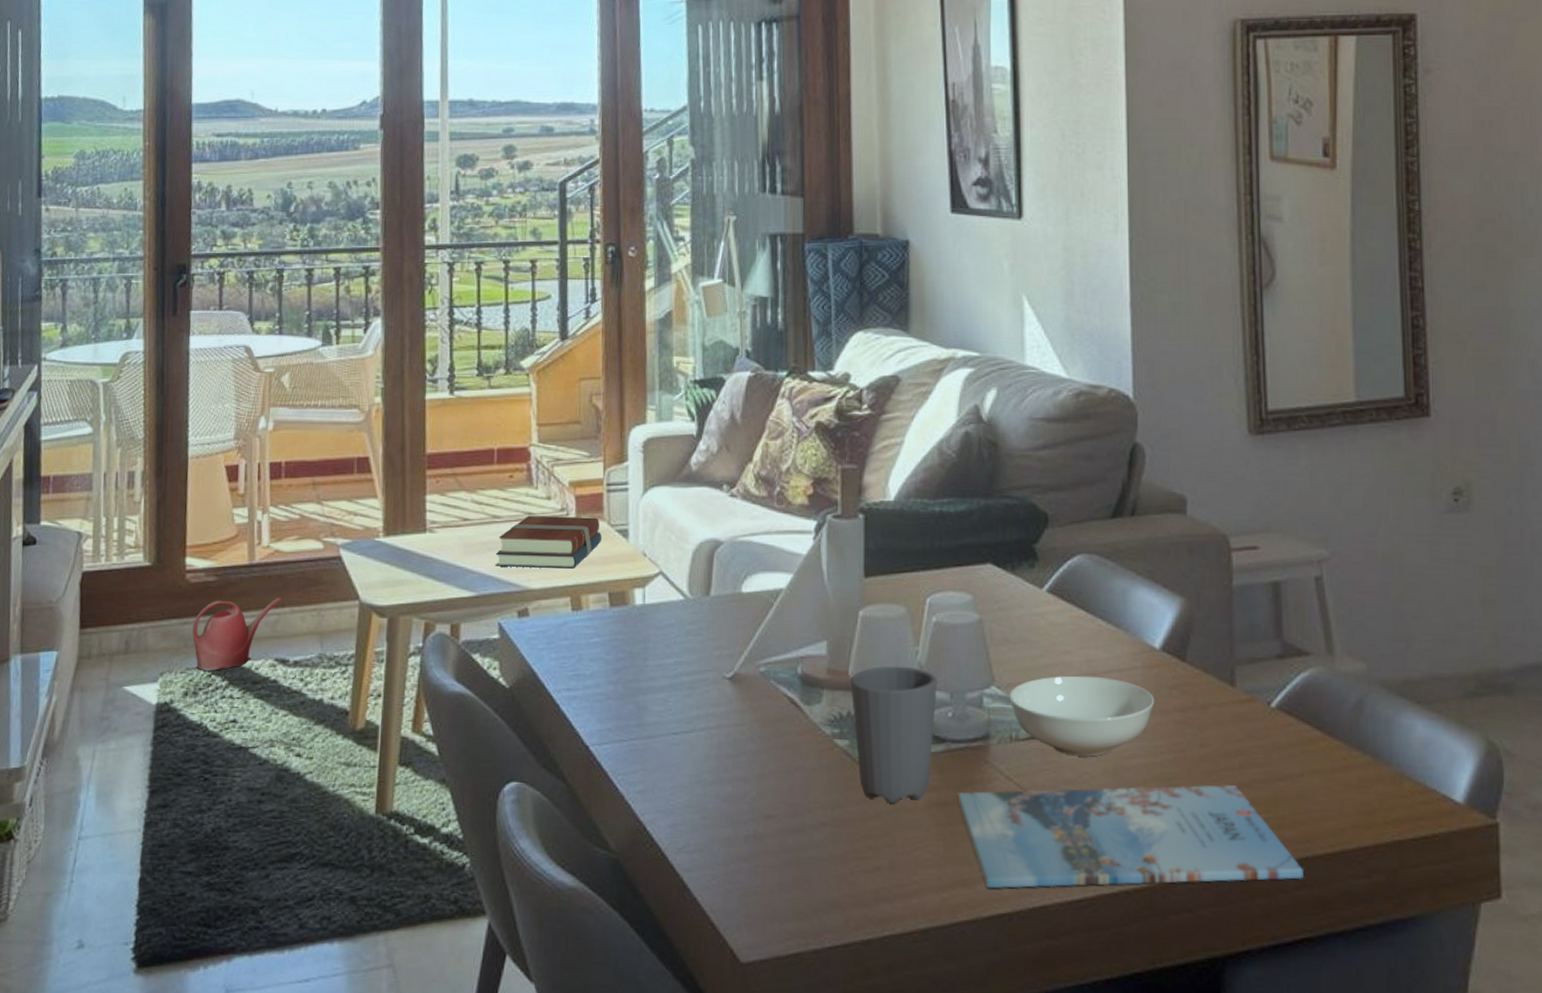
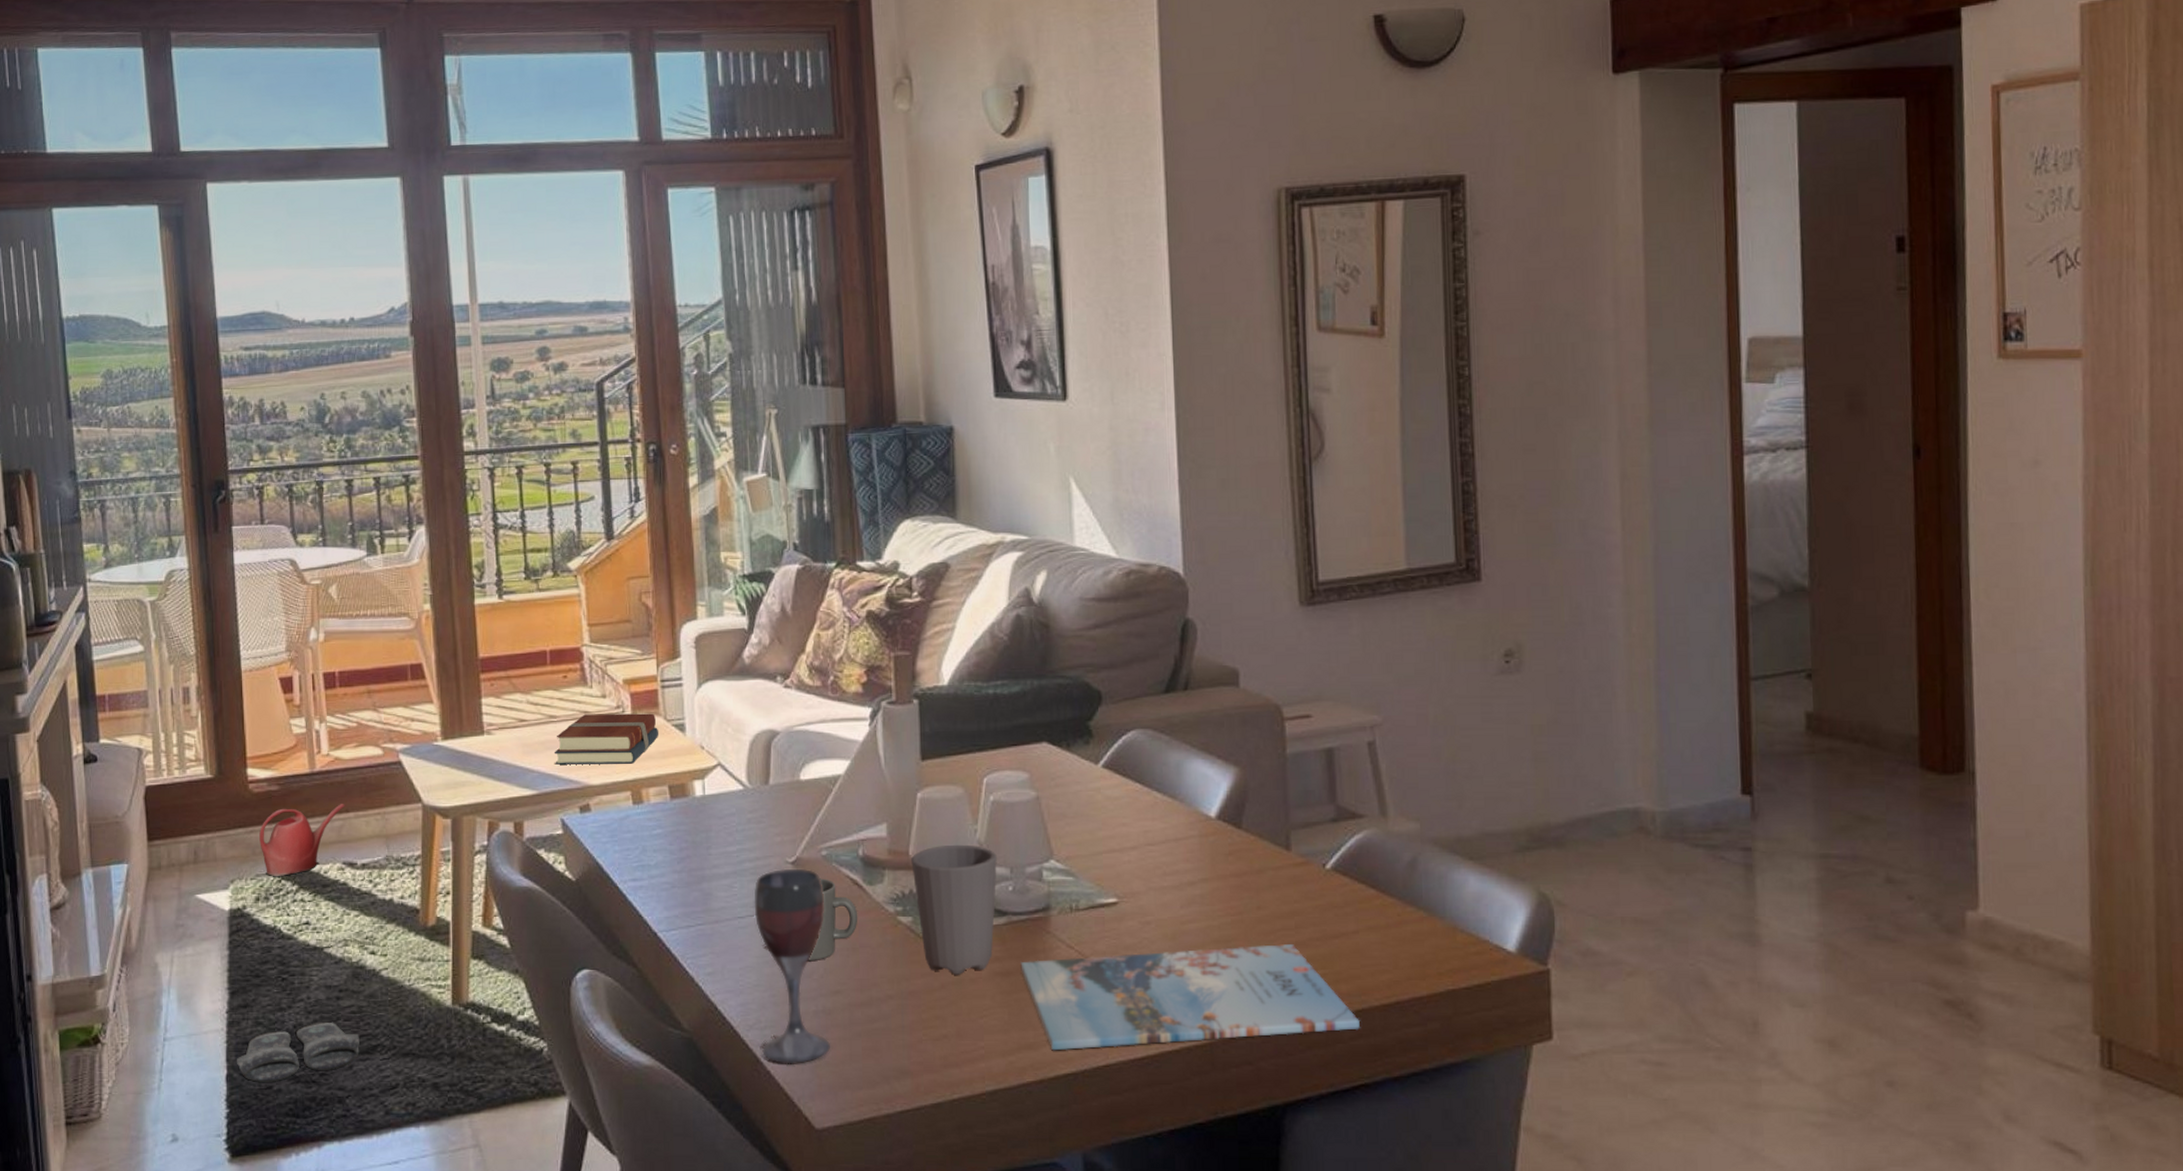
slippers: none [150,826,278,889] -> present [236,1021,360,1083]
cup: none [688,683,761,892] -> present [753,868,831,1064]
mug: none [741,696,794,783] -> present [808,878,858,962]
bowl: present [1008,675,1155,757] -> none [1067,846,1212,923]

